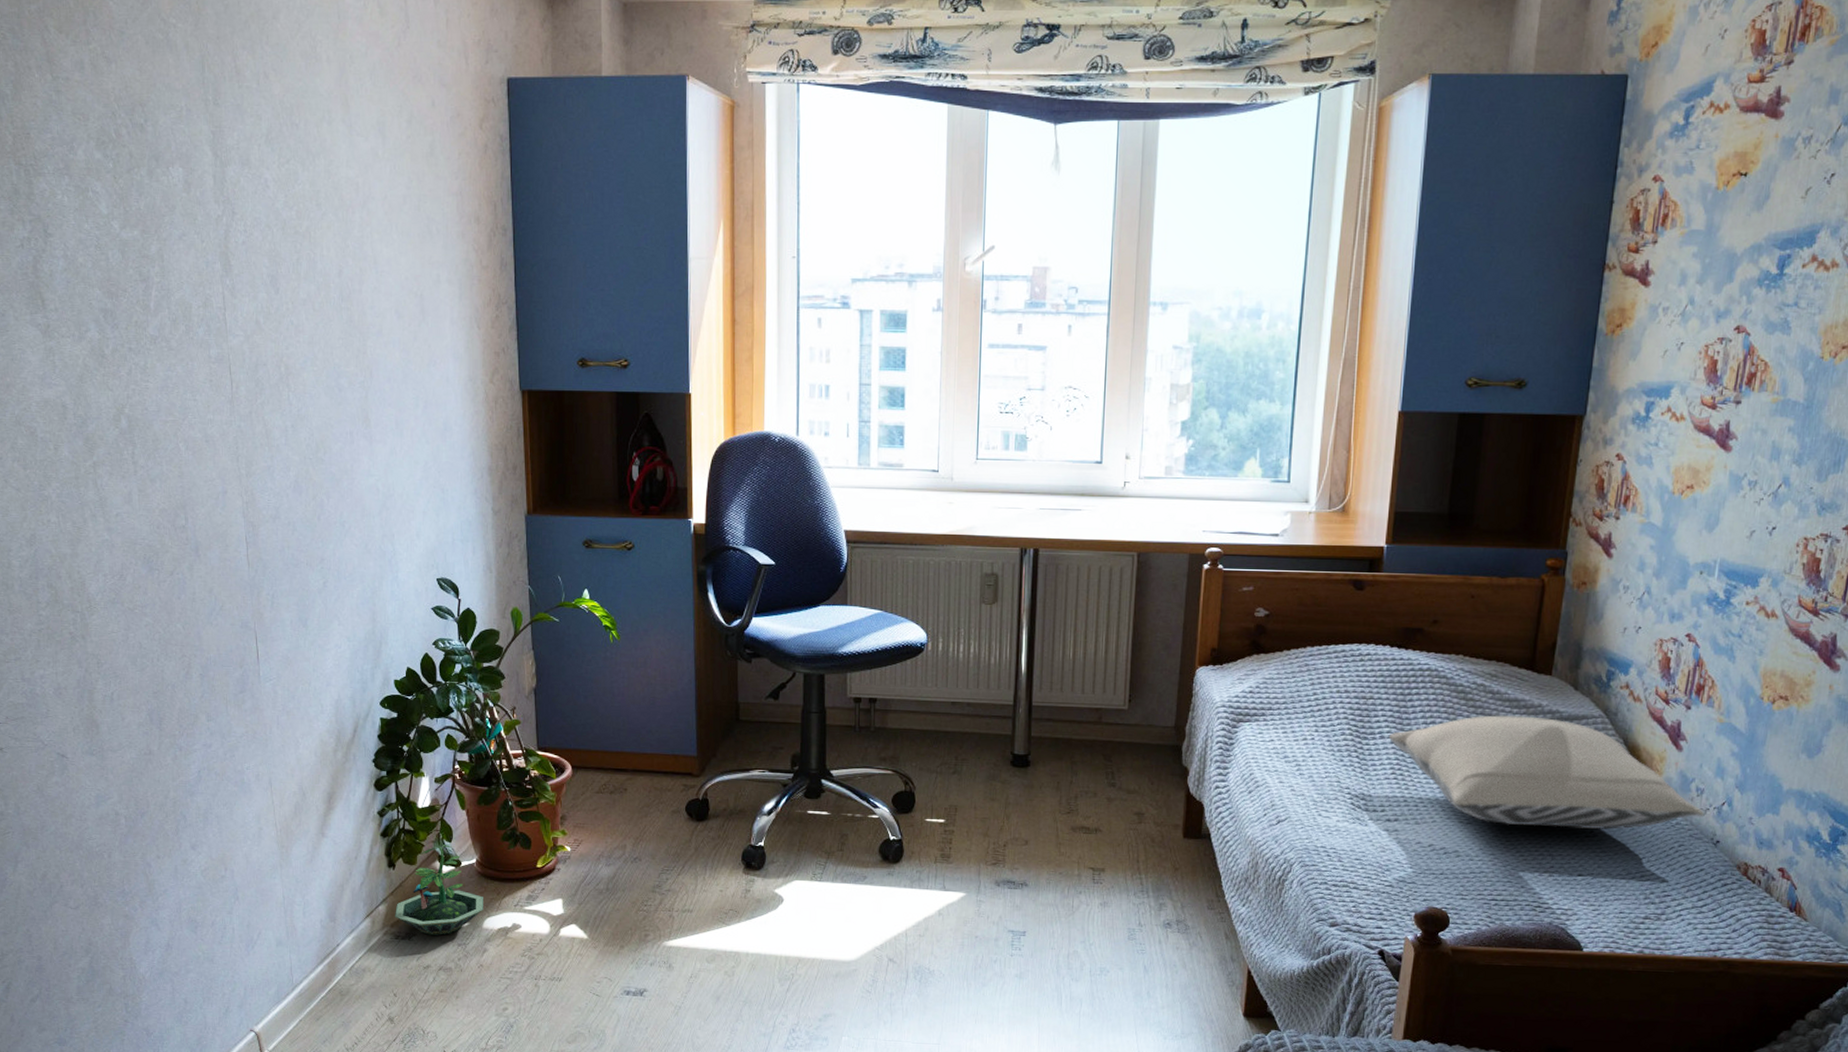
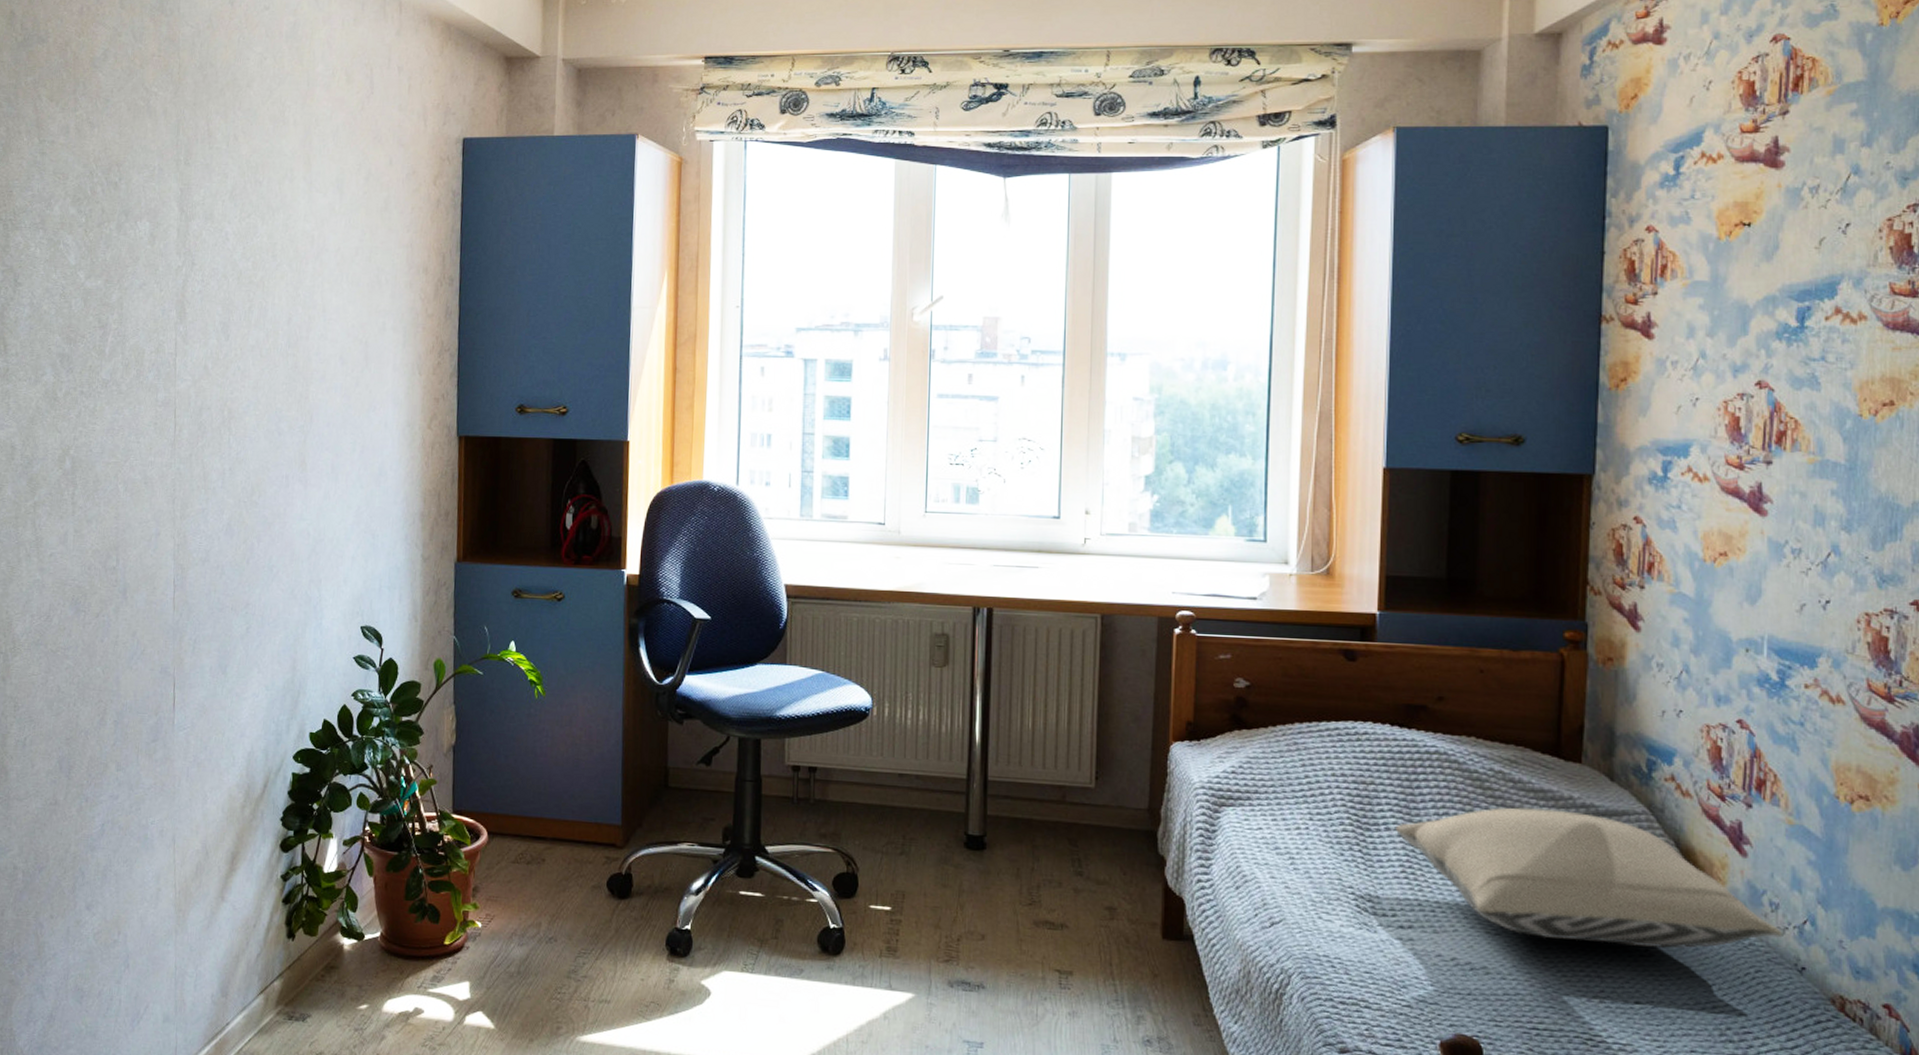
terrarium: present [395,845,483,935] -> none [290,915,385,1018]

